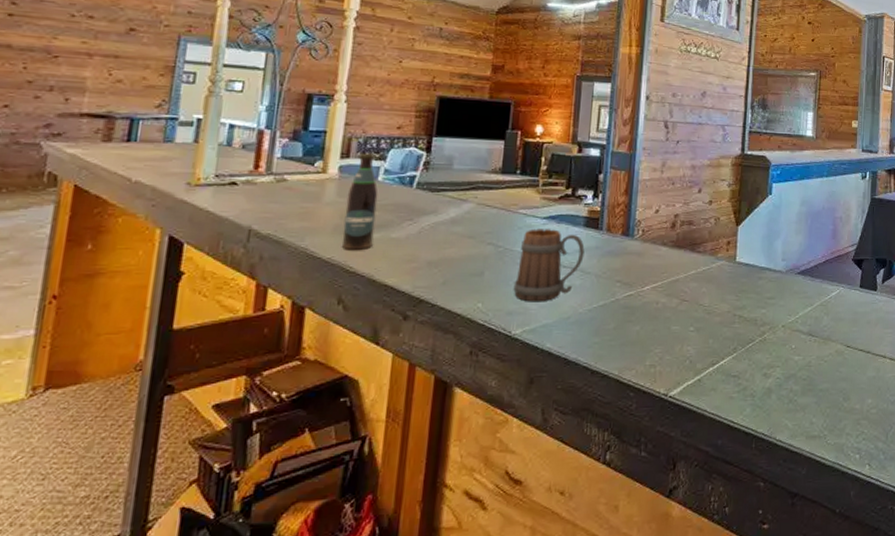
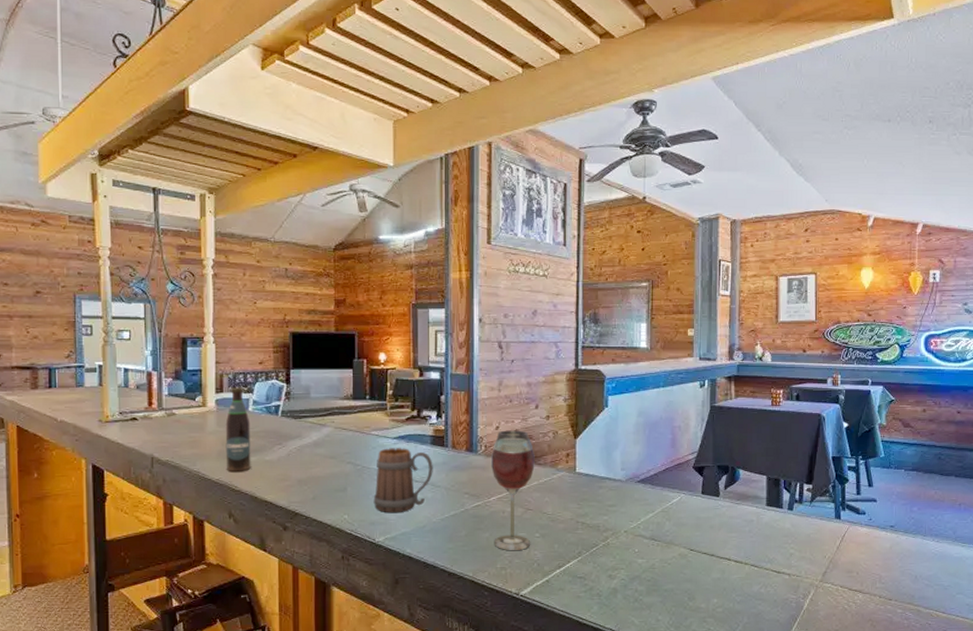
wineglass: none [644,214,695,347] -> present [491,430,535,551]

